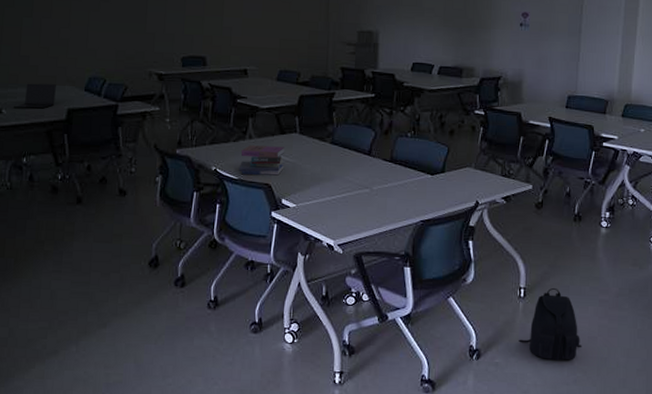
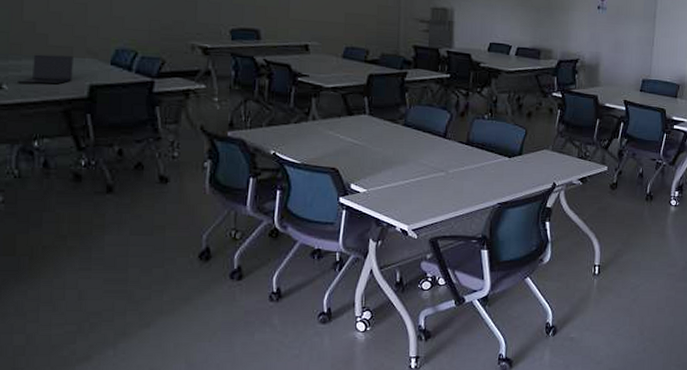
books: present [238,145,285,176] -> none [301,127,354,159]
backpack: present [519,287,583,361] -> none [593,264,652,332]

